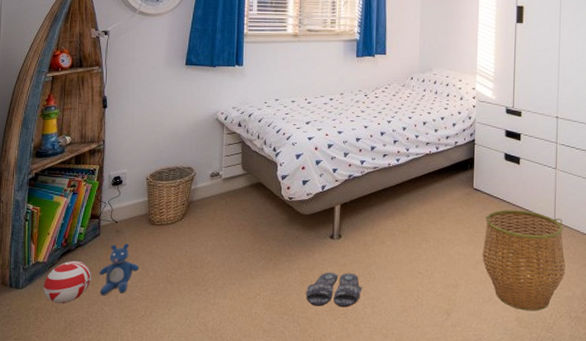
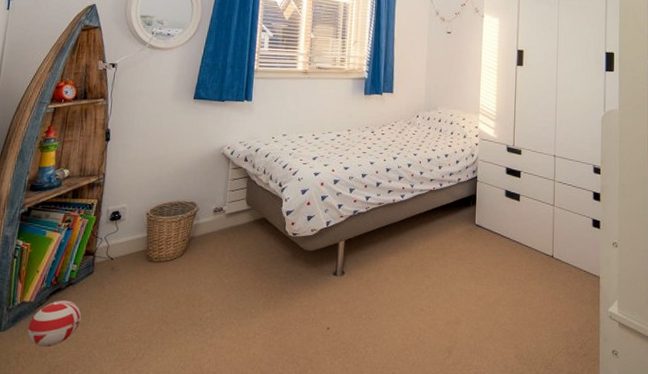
stuffed animal: present [99,243,139,296] -> none [89,281,134,338]
slippers: present [306,271,363,308] -> none [307,309,365,347]
basket: present [482,210,565,311] -> none [483,246,563,348]

